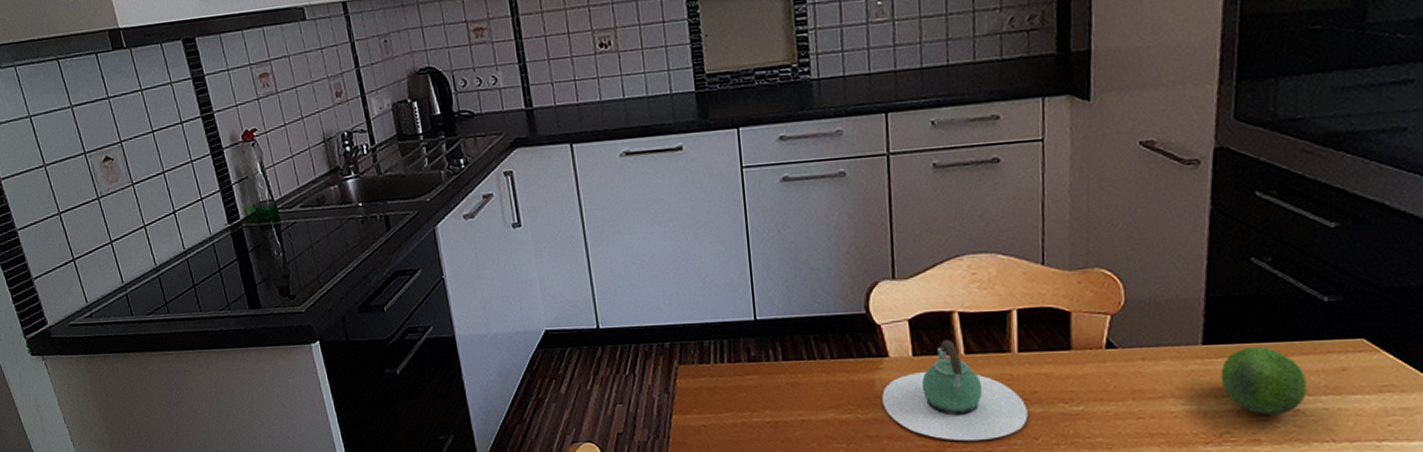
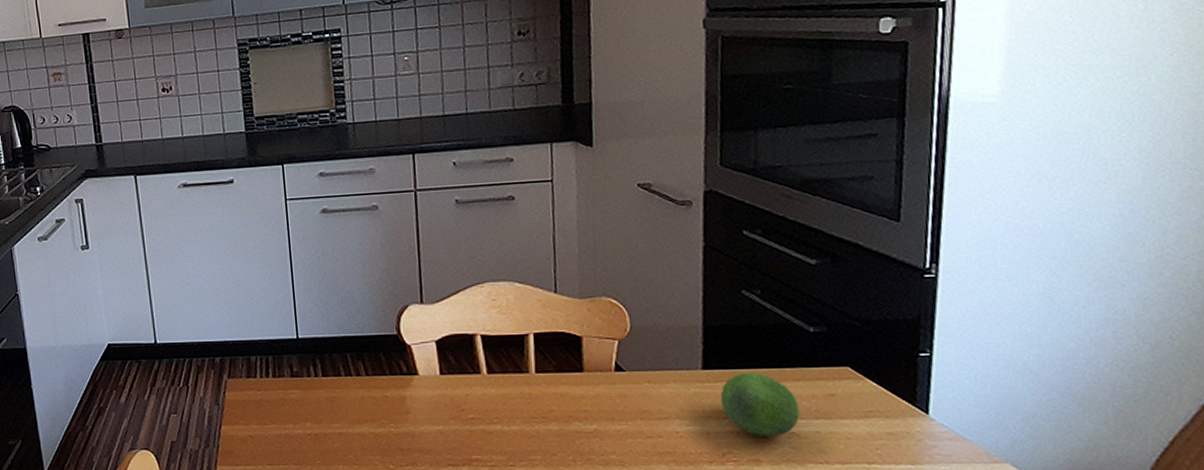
teapot: present [882,339,1028,442] -> none [413,359,546,456]

